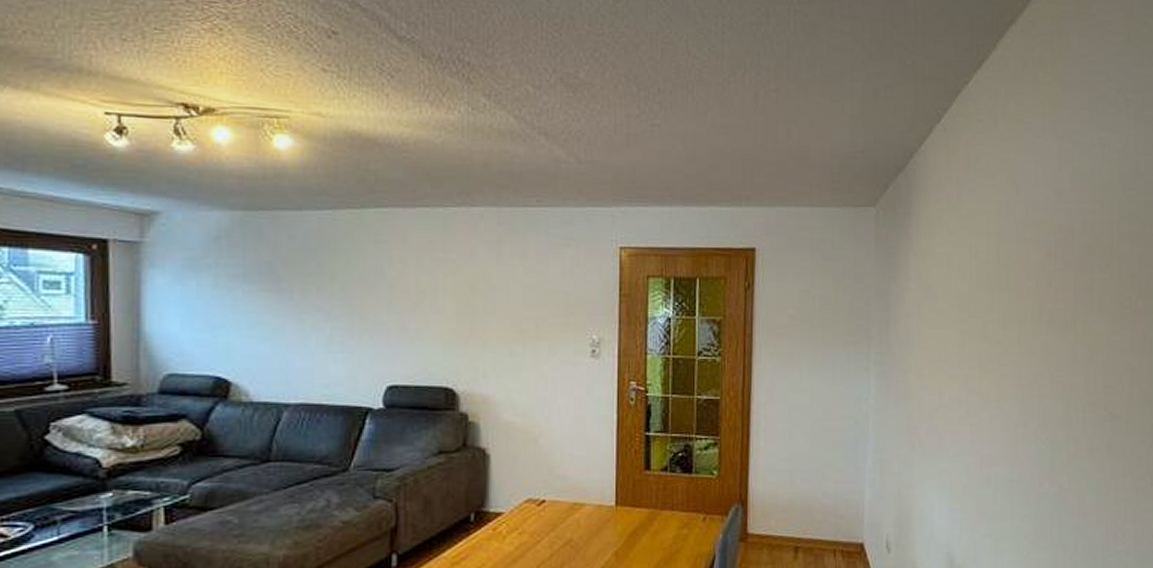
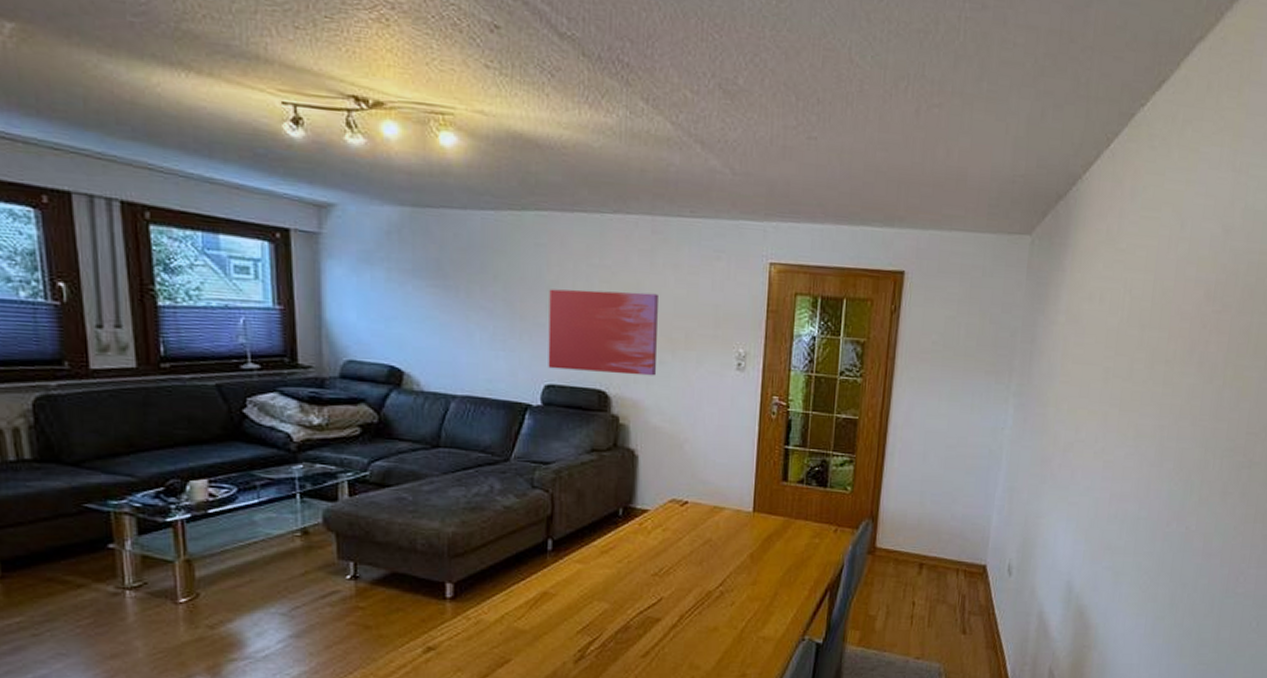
wall art: none [390,284,507,370] -> present [548,289,658,376]

